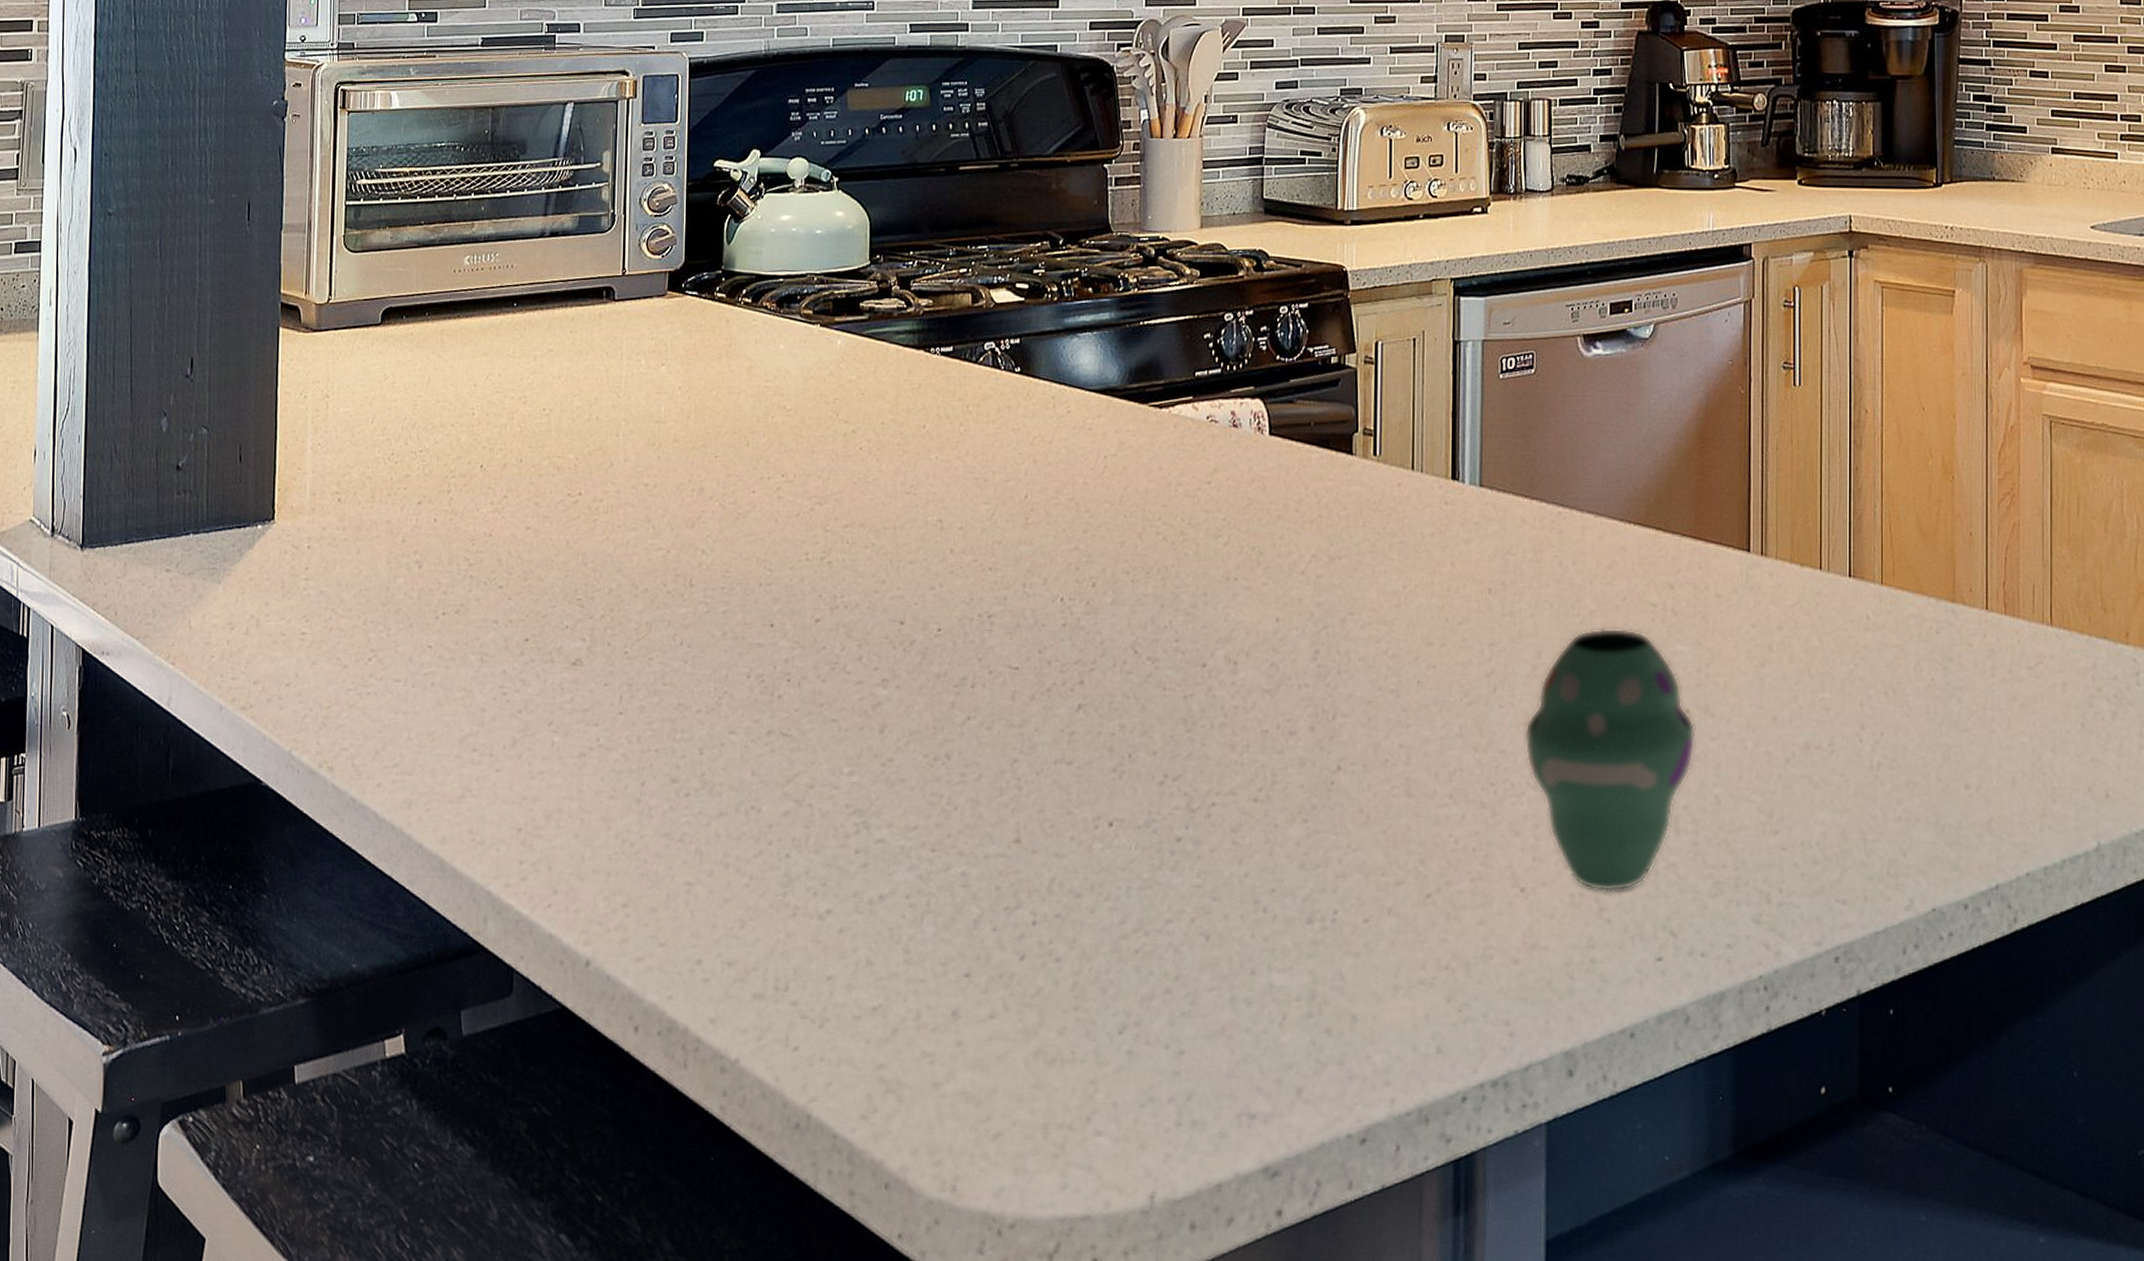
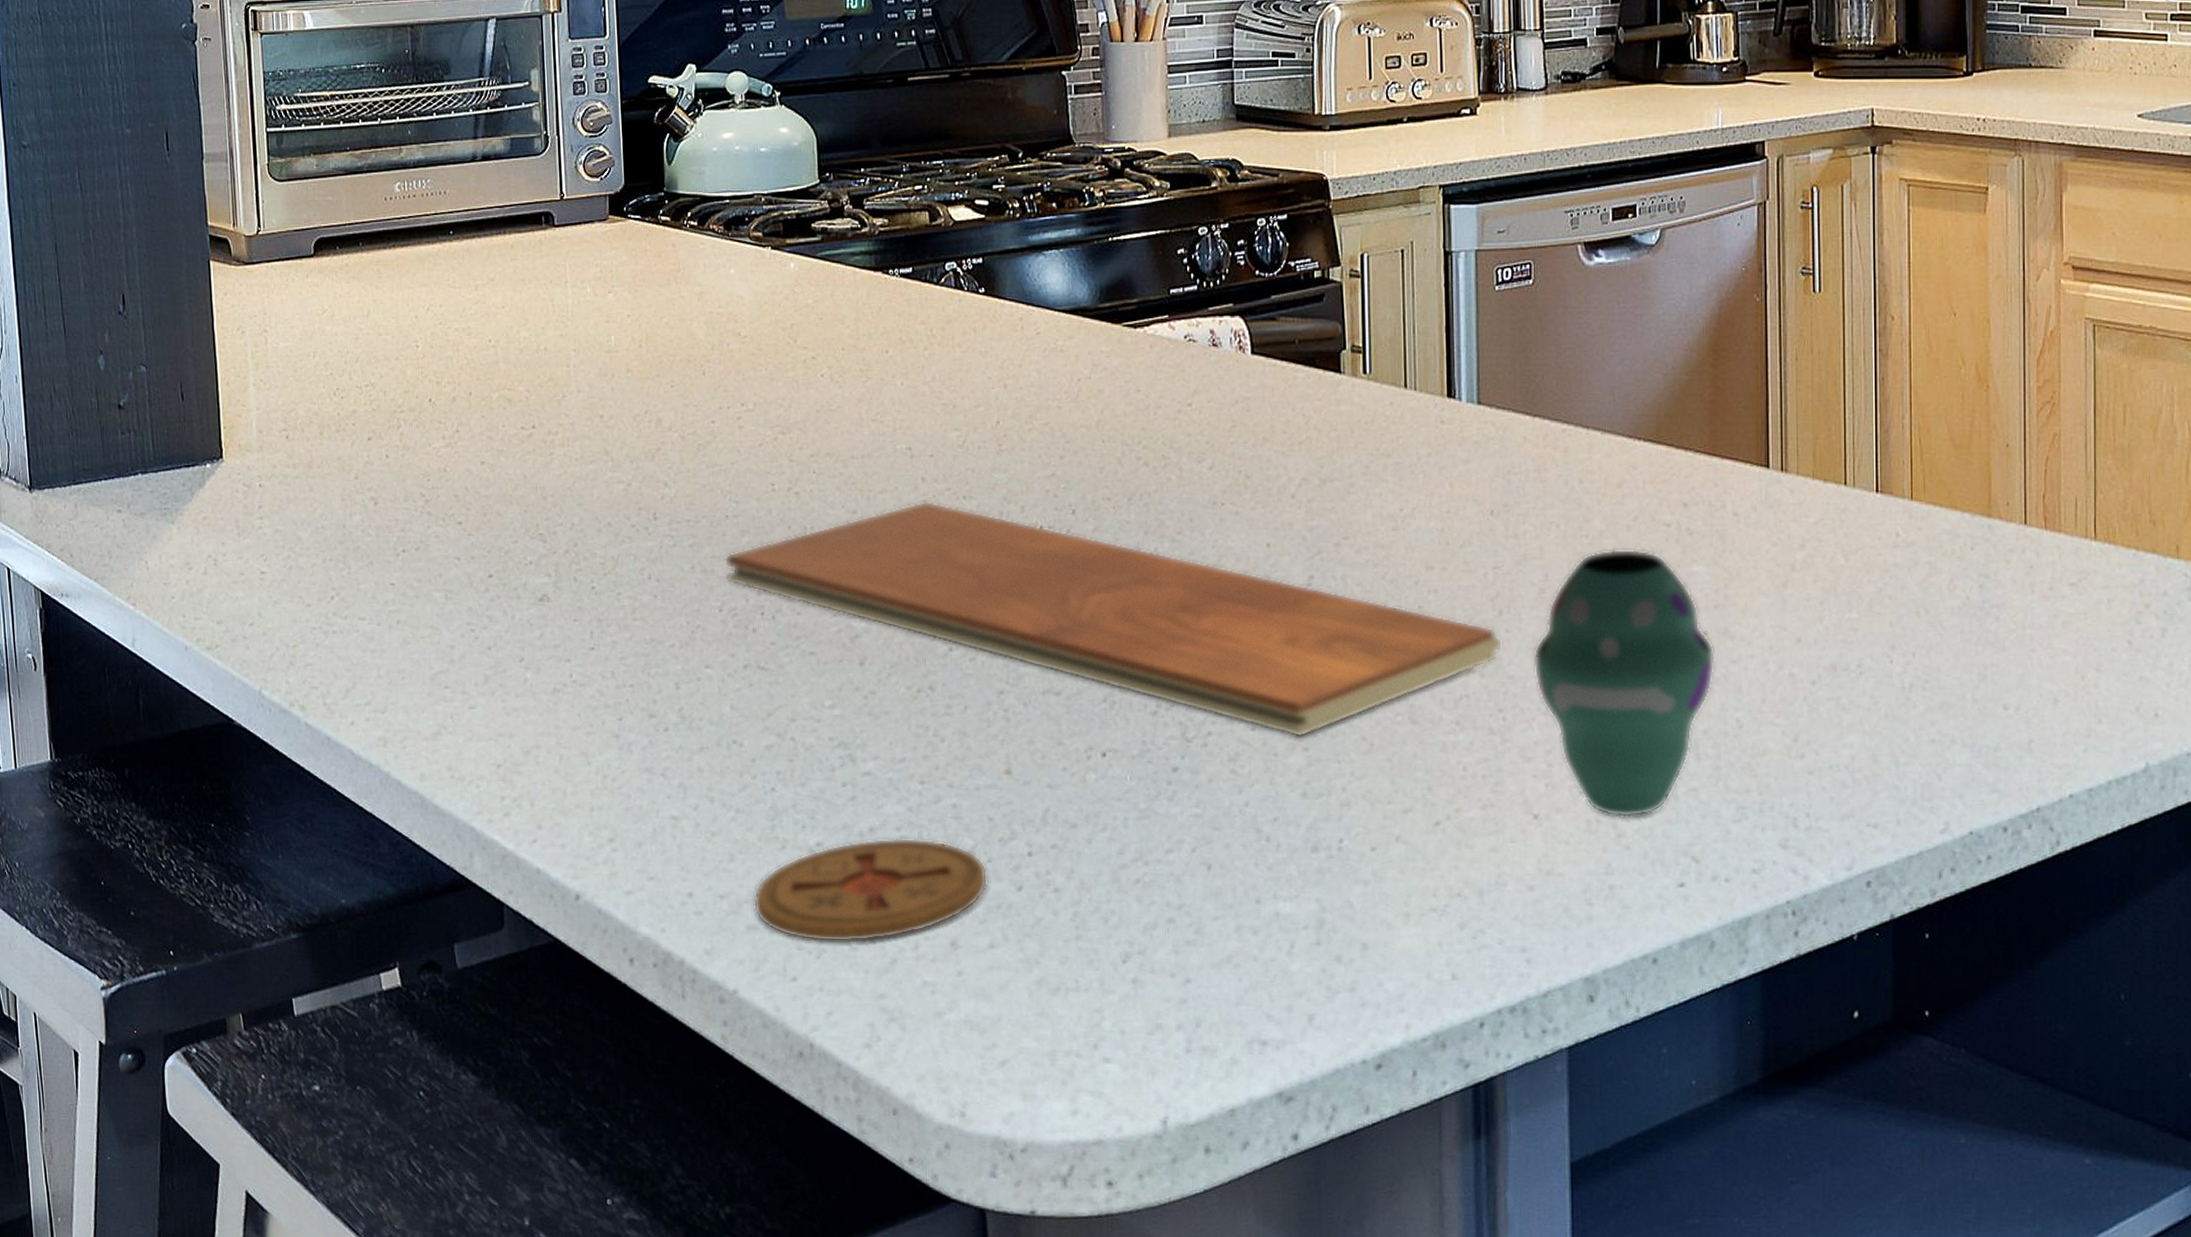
chopping board: none [755,572,1497,809] -> present [724,501,1503,737]
coaster: none [760,905,992,1012] -> present [753,837,988,943]

